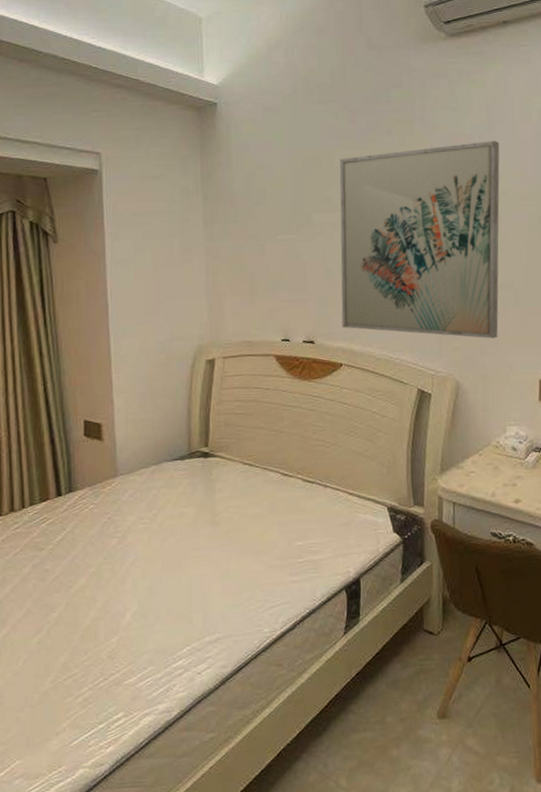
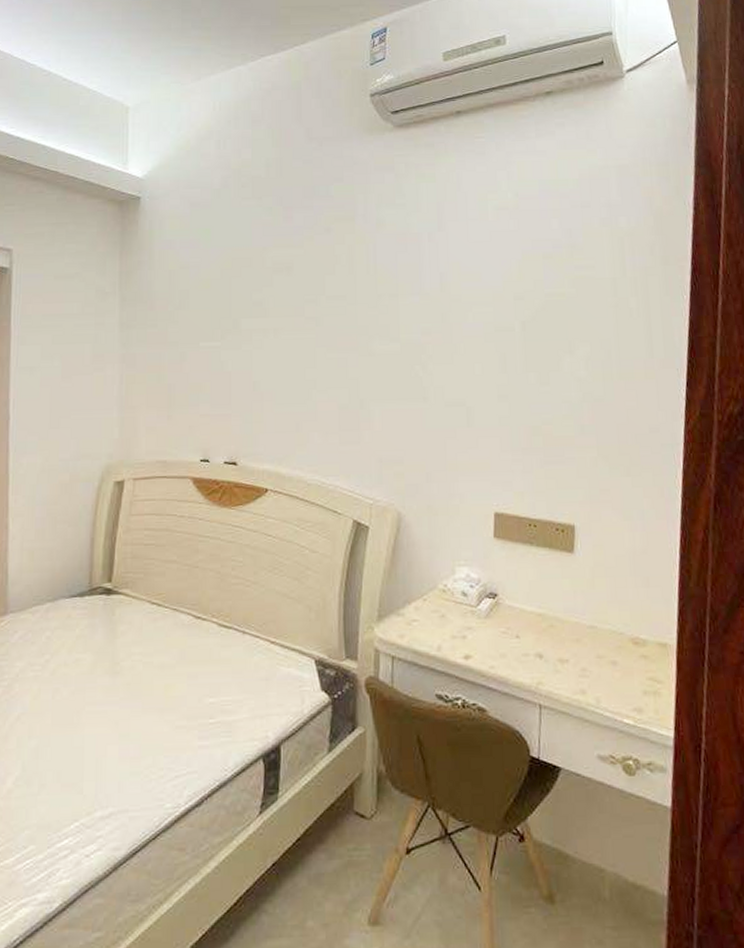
wall art: present [339,141,500,339] -> none [269,240,451,464]

